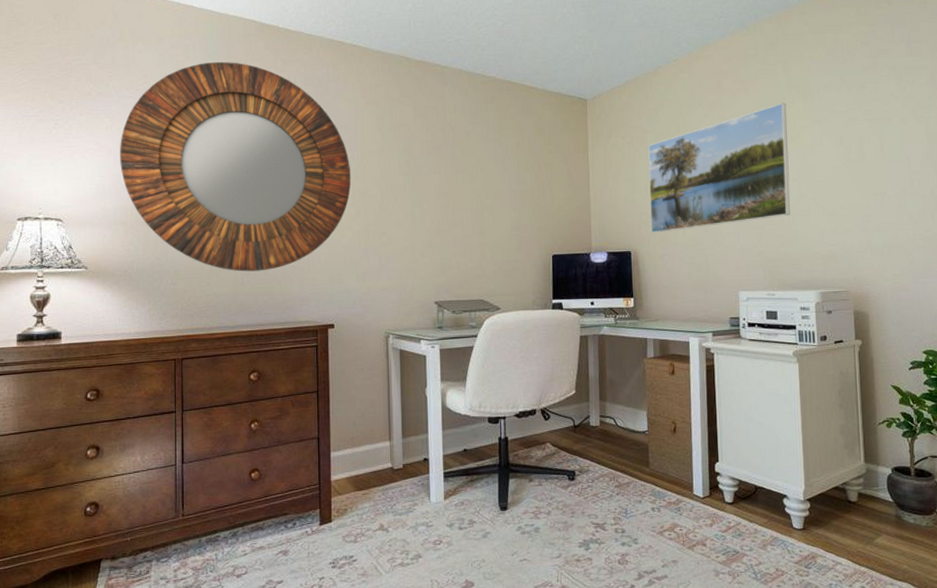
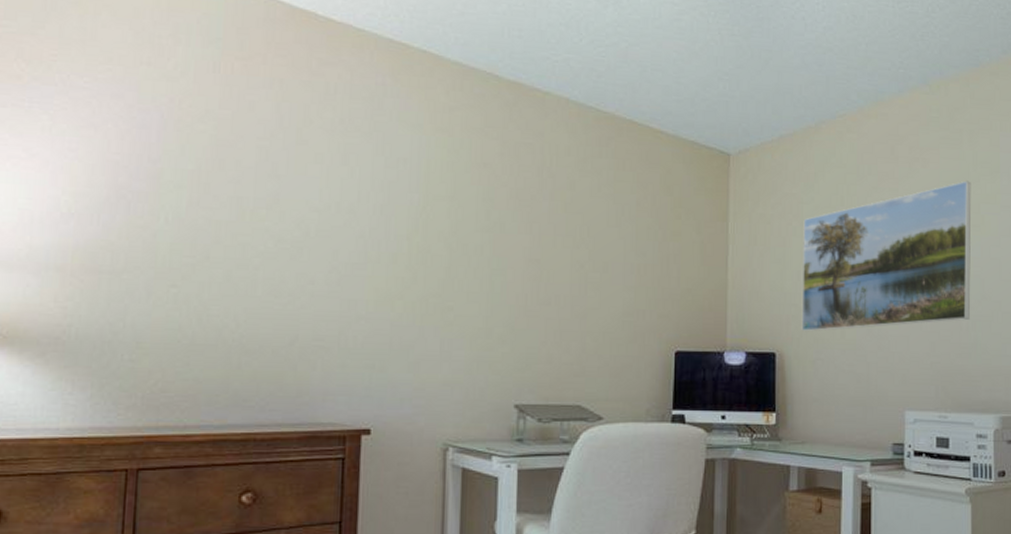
home mirror: present [120,61,351,272] -> none [60,51,409,350]

